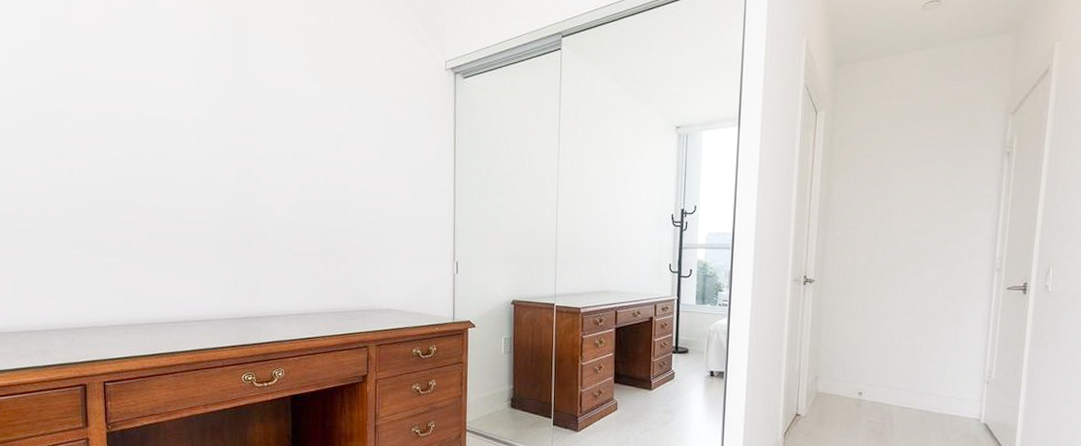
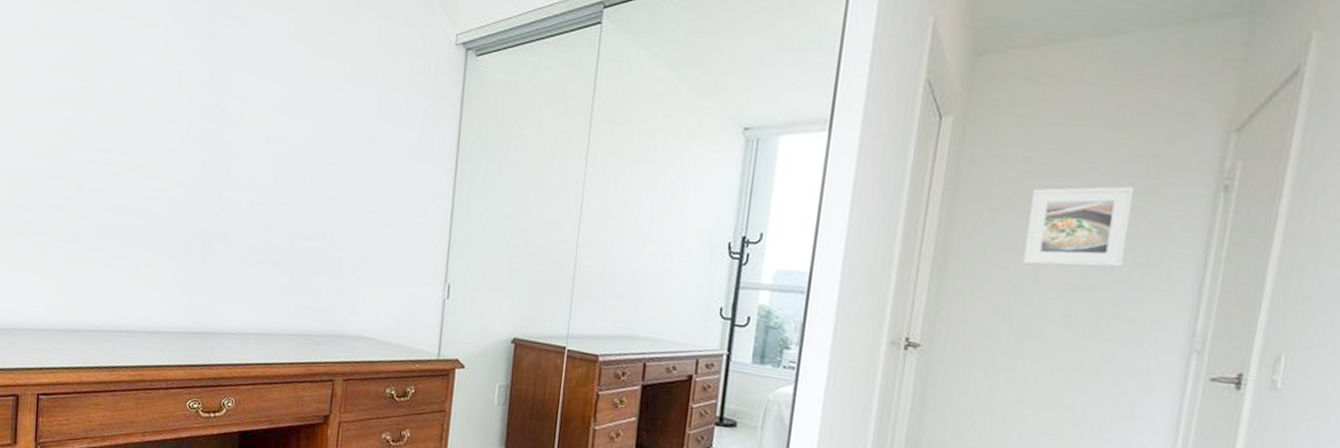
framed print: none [880,156,950,217] -> present [1023,186,1135,268]

